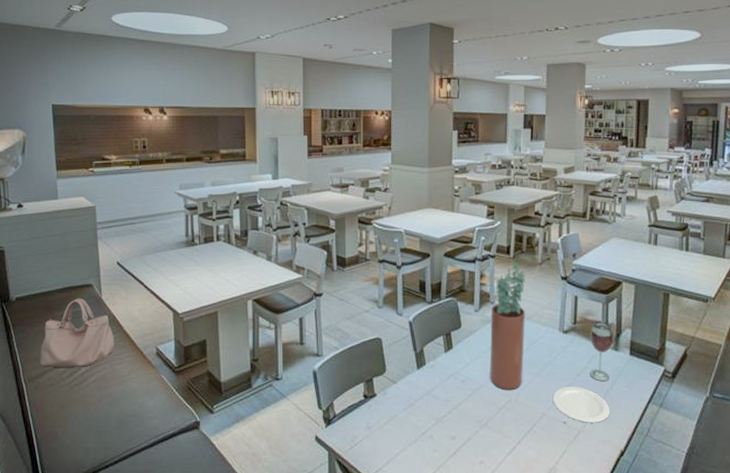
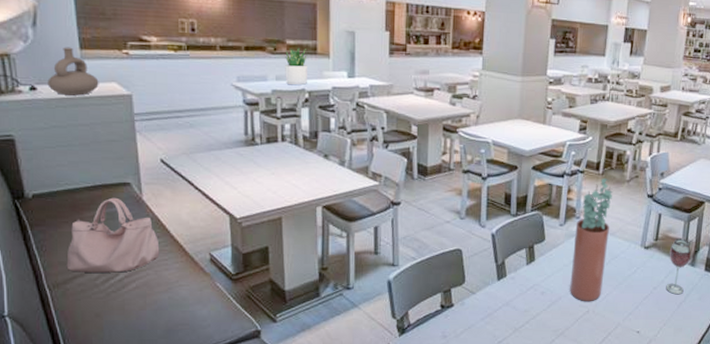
ceramic jug: none [31,169,70,210] -> present [47,47,99,96]
planter: none [219,155,238,190] -> present [285,47,307,86]
plate: present [552,387,611,423] -> none [628,299,682,332]

